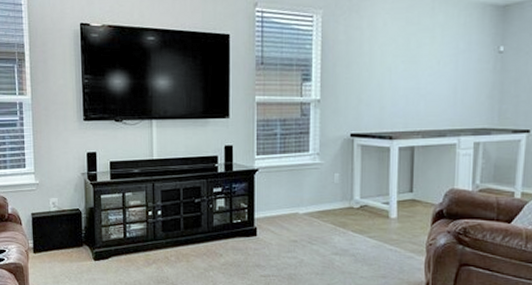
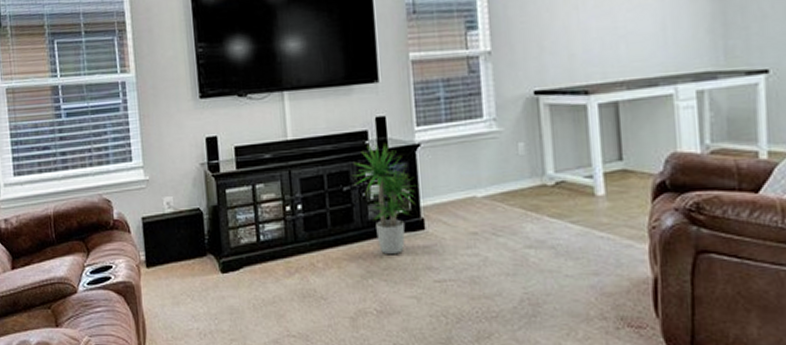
potted plant: none [203,167,254,253] -> present [352,143,418,254]

